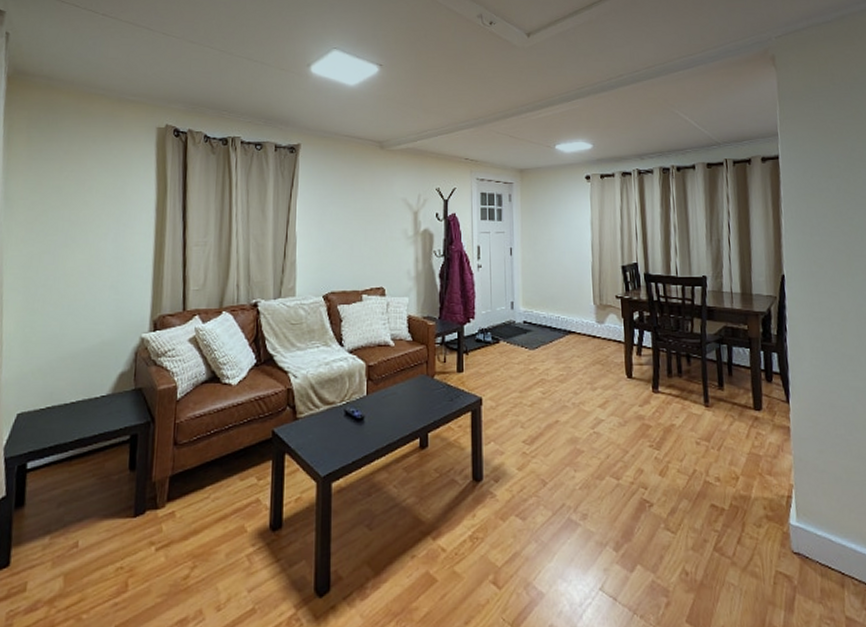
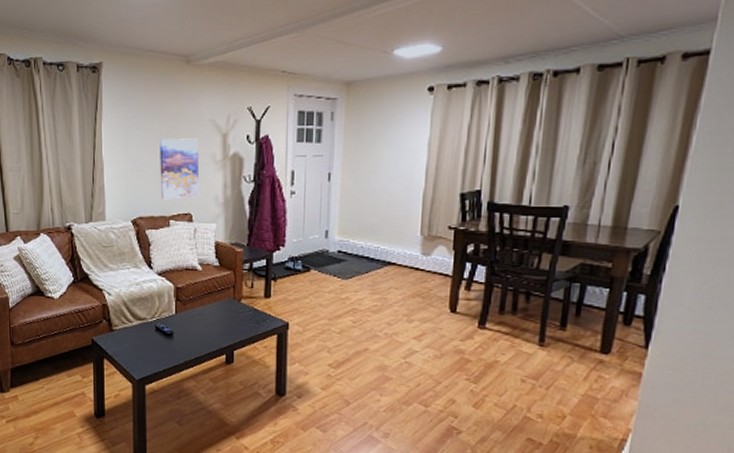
wall art: none [353,215,392,274] -> present [160,138,200,200]

